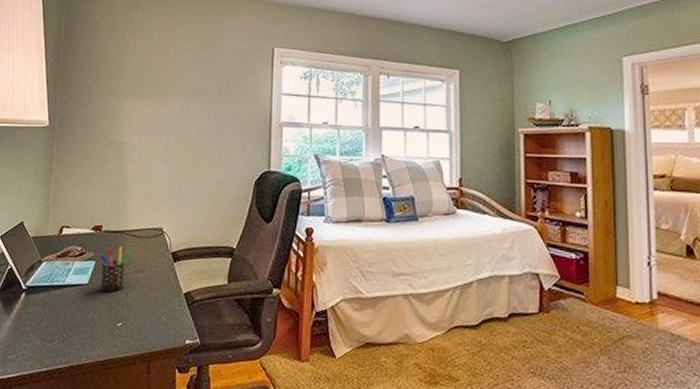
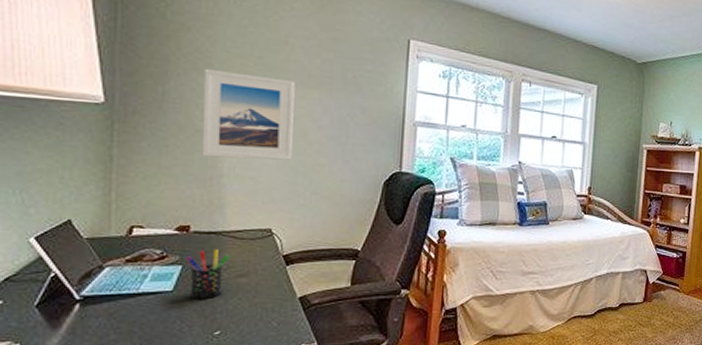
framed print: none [112,91,181,166] -> present [201,68,295,160]

